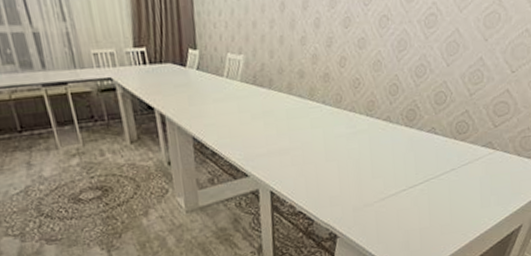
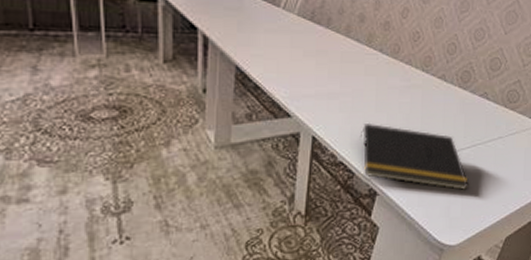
notepad: none [314,172,426,224] -> present [359,122,470,190]

